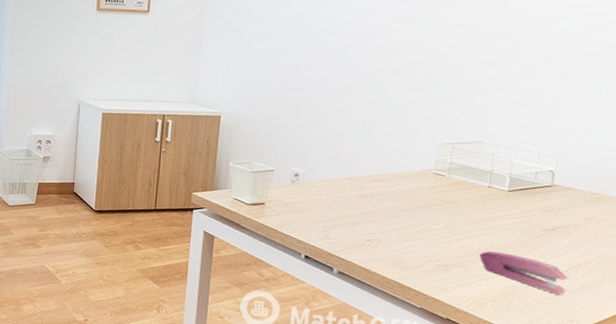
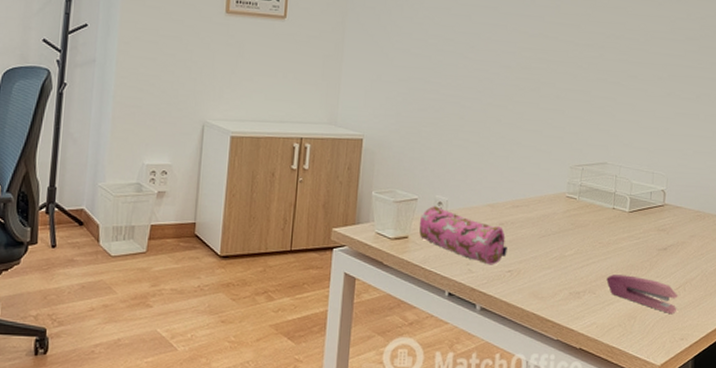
pencil case: none [275,177,367,234] -> present [419,206,507,265]

